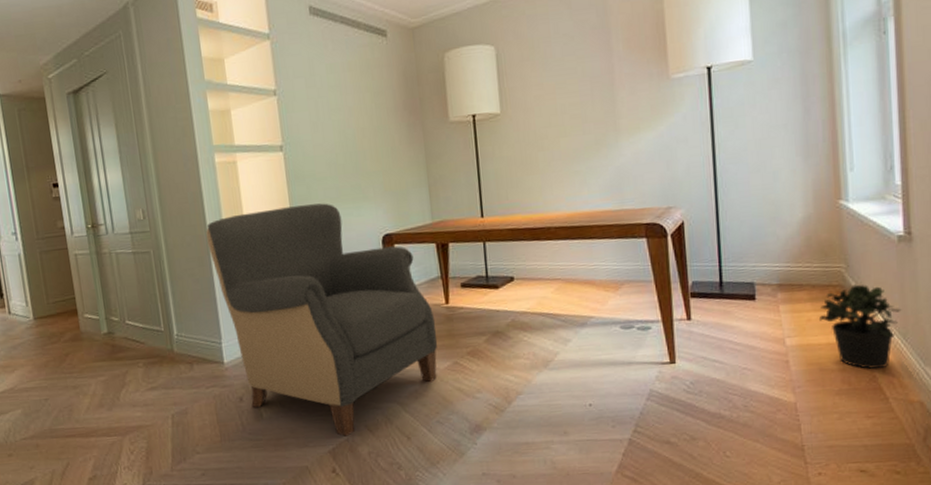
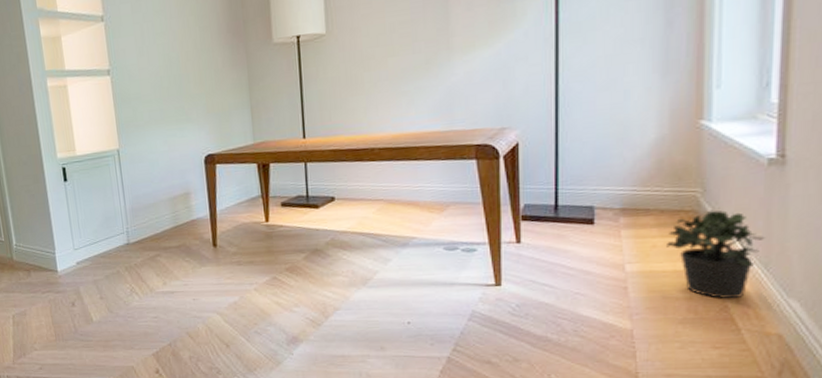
chair: present [206,203,438,437] -> none [40,124,257,342]

